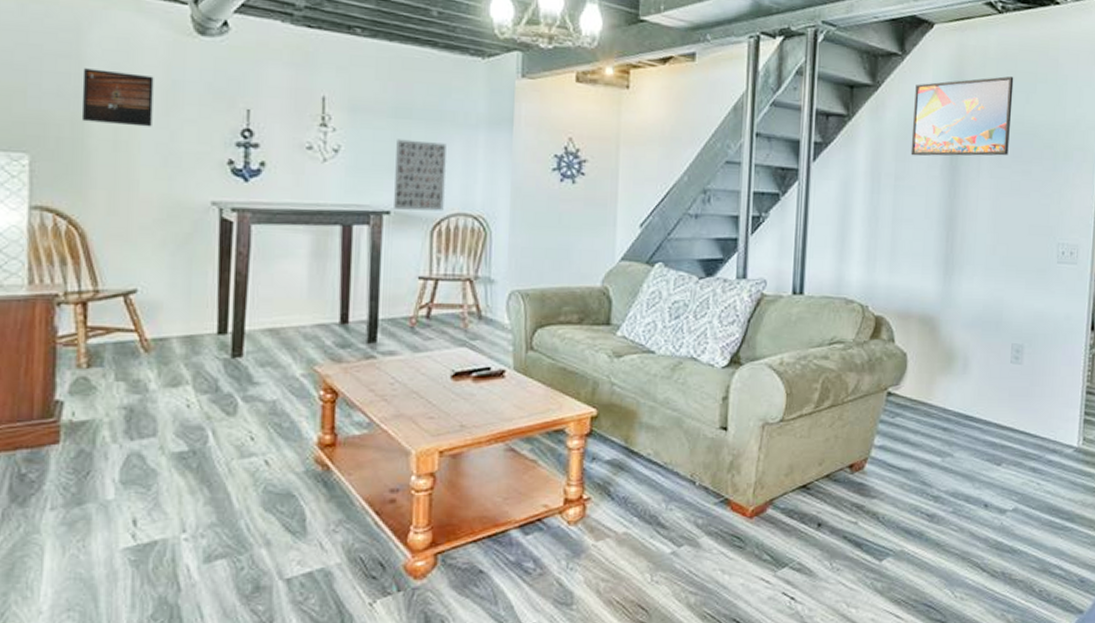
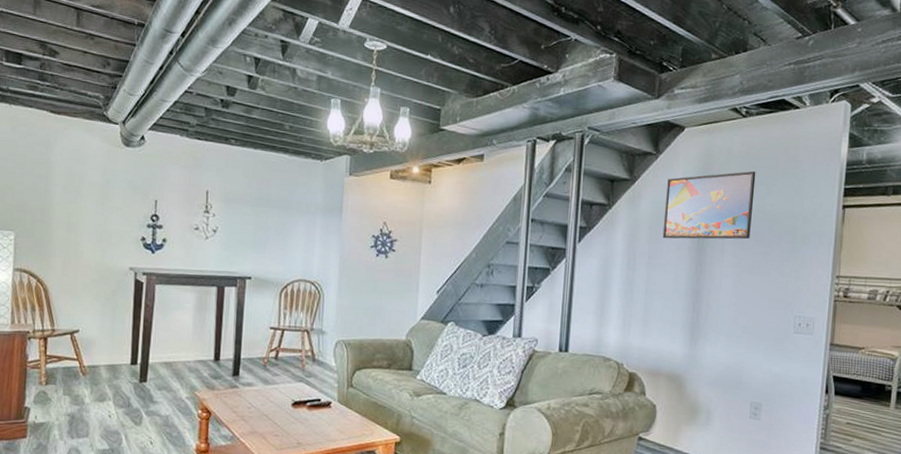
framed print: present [81,68,154,127] -> none [48,171,95,213]
wall art: present [394,139,447,211] -> none [254,222,293,278]

